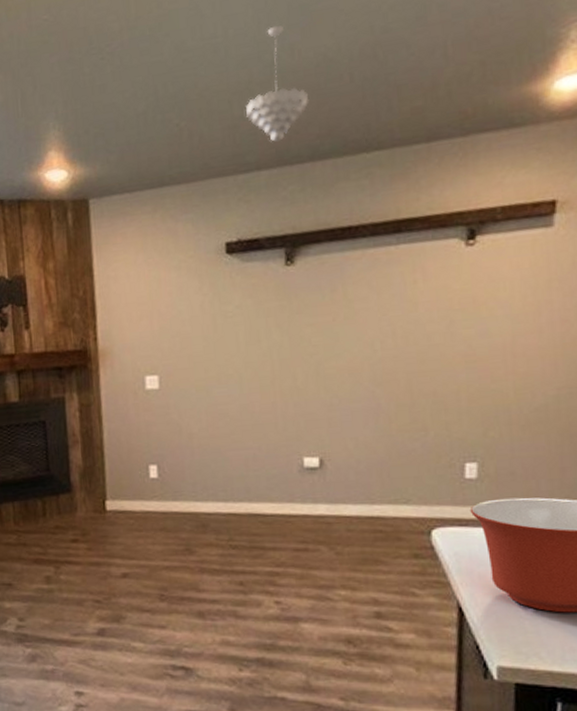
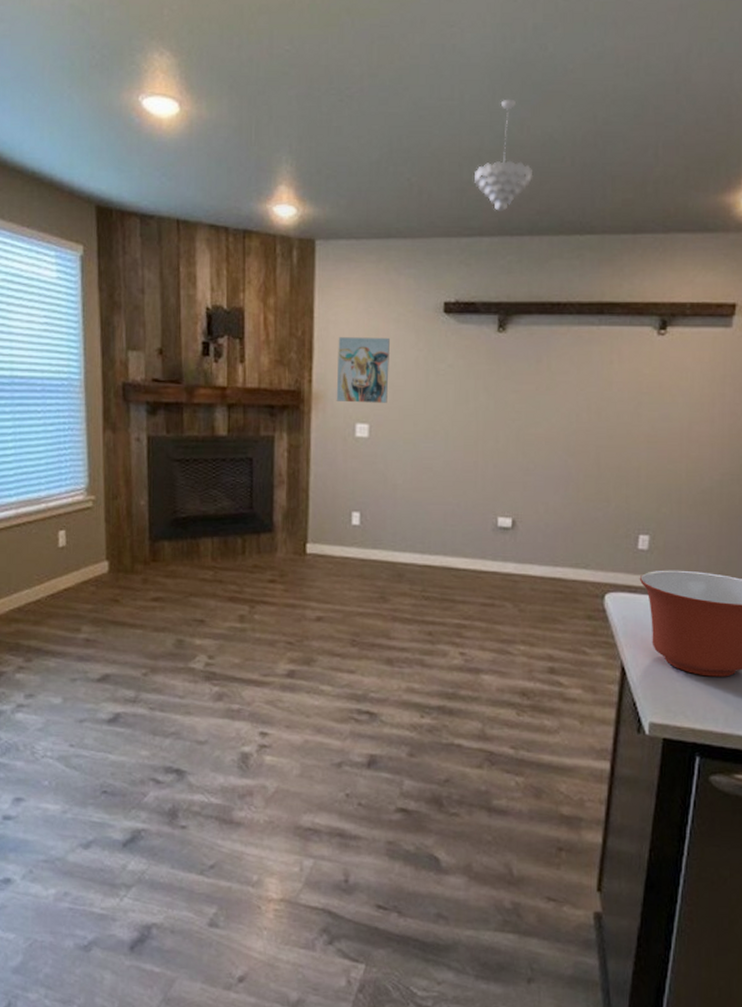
wall art: none [120,286,175,356] -> present [336,337,390,403]

